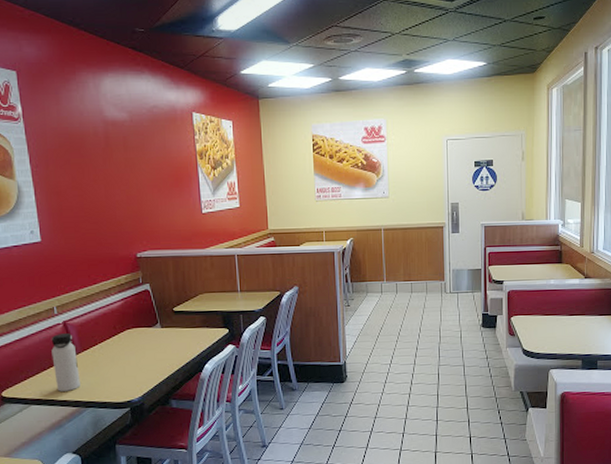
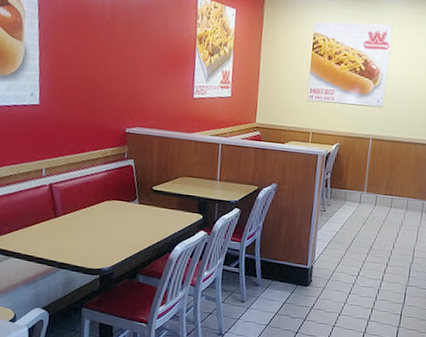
water bottle: present [51,333,80,392] -> none [35,194,58,250]

